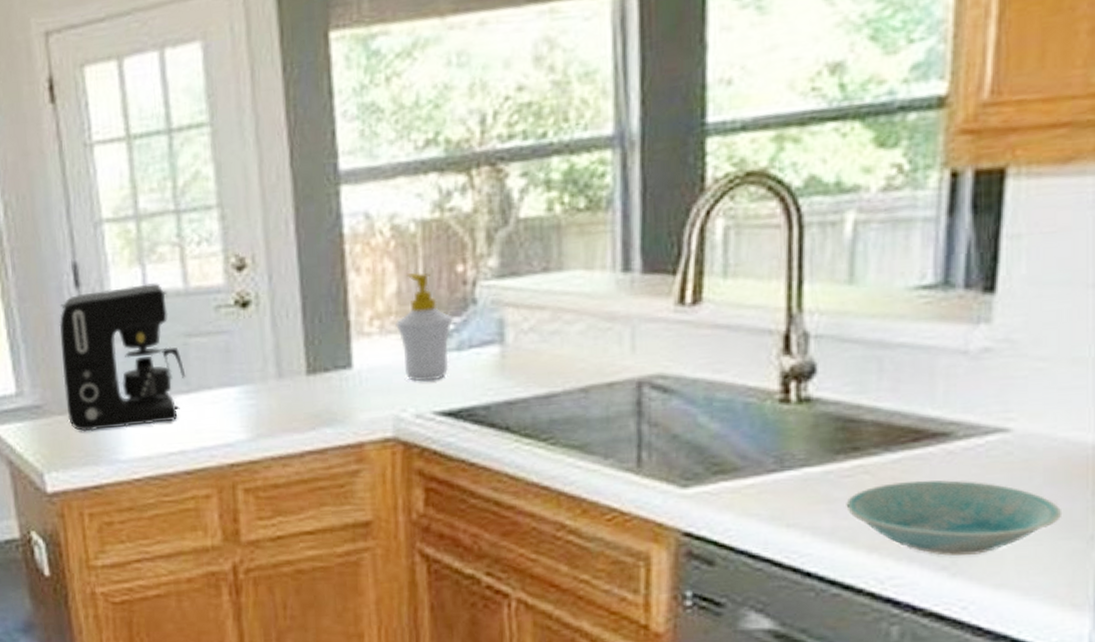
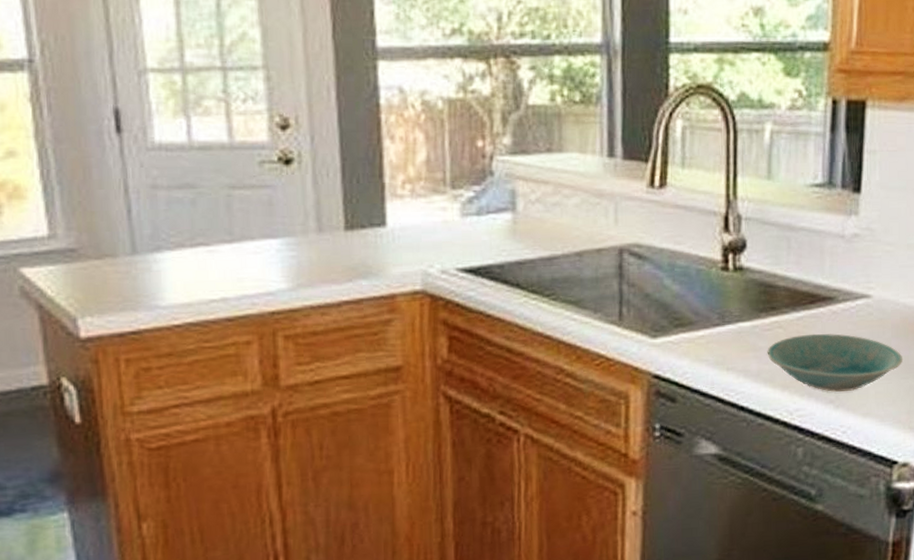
coffee maker: present [59,283,186,432] -> none [98,135,229,277]
soap bottle: present [396,273,453,382] -> none [425,145,474,241]

